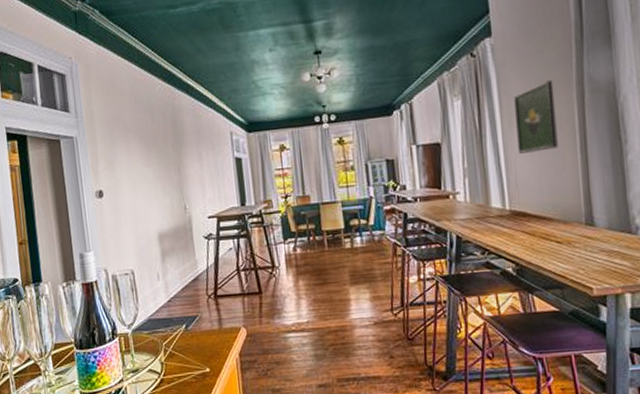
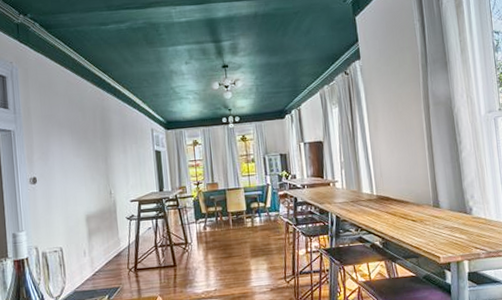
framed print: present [514,80,559,154] -> none [378,95,412,151]

